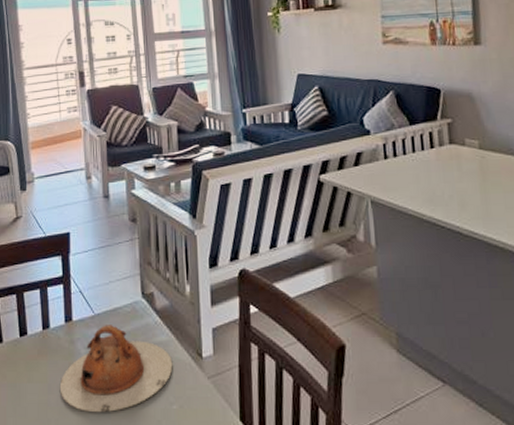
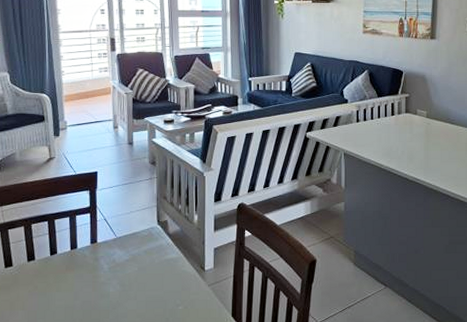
teapot: present [59,325,173,412] -> none [84,246,181,313]

